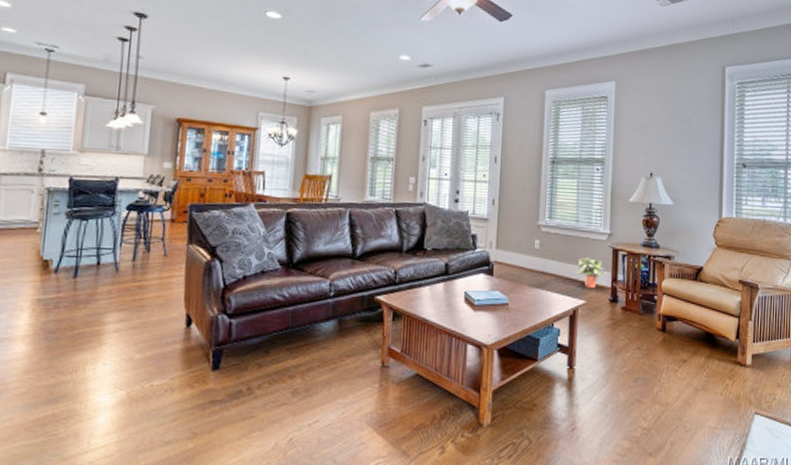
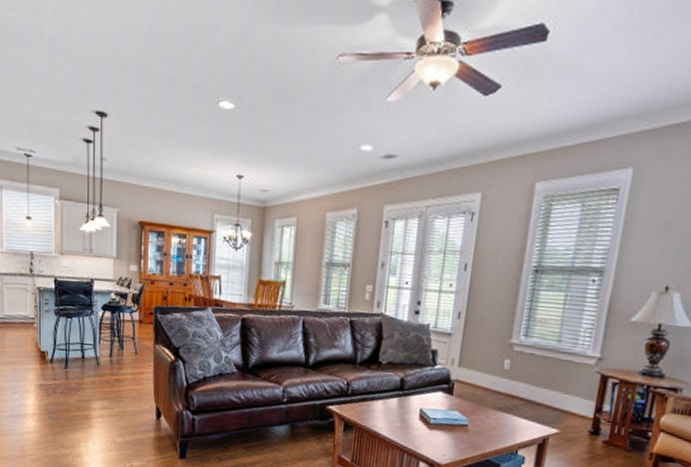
potted plant: present [576,257,607,288] -> none [551,382,590,417]

